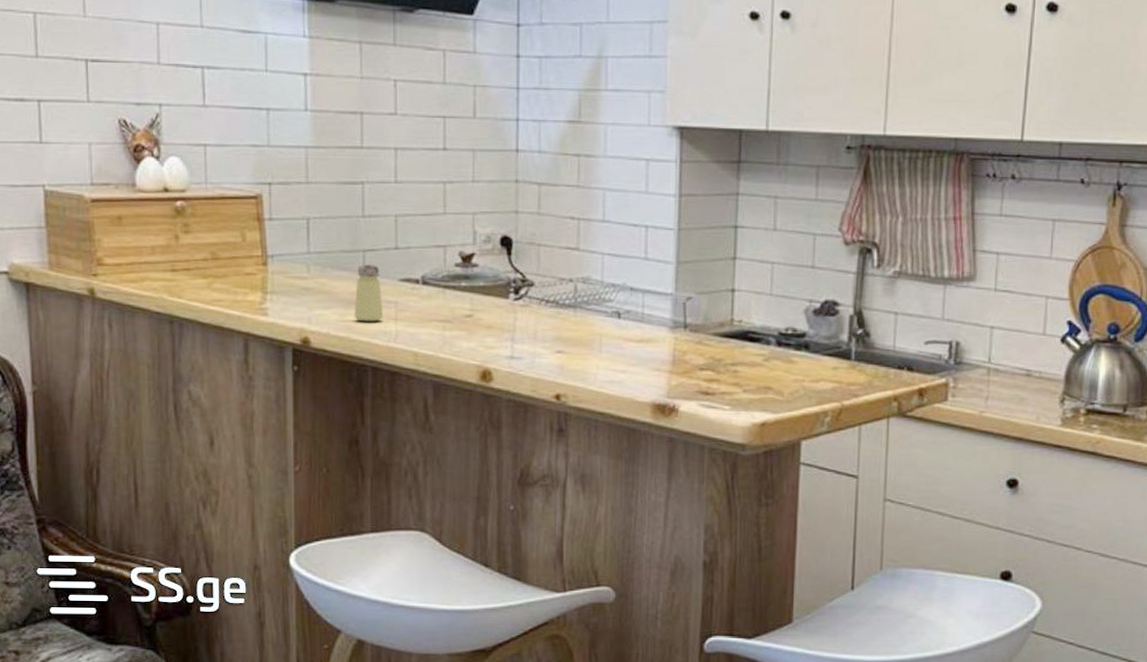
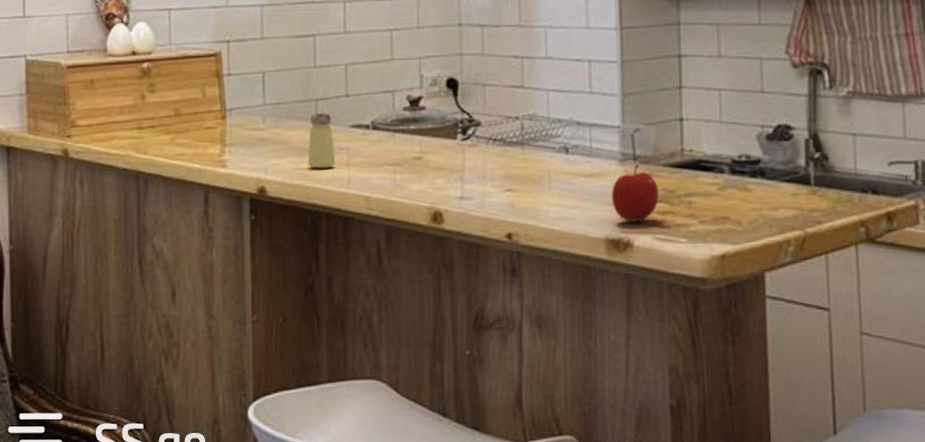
apple: none [660,332,707,388] -> present [611,164,659,222]

